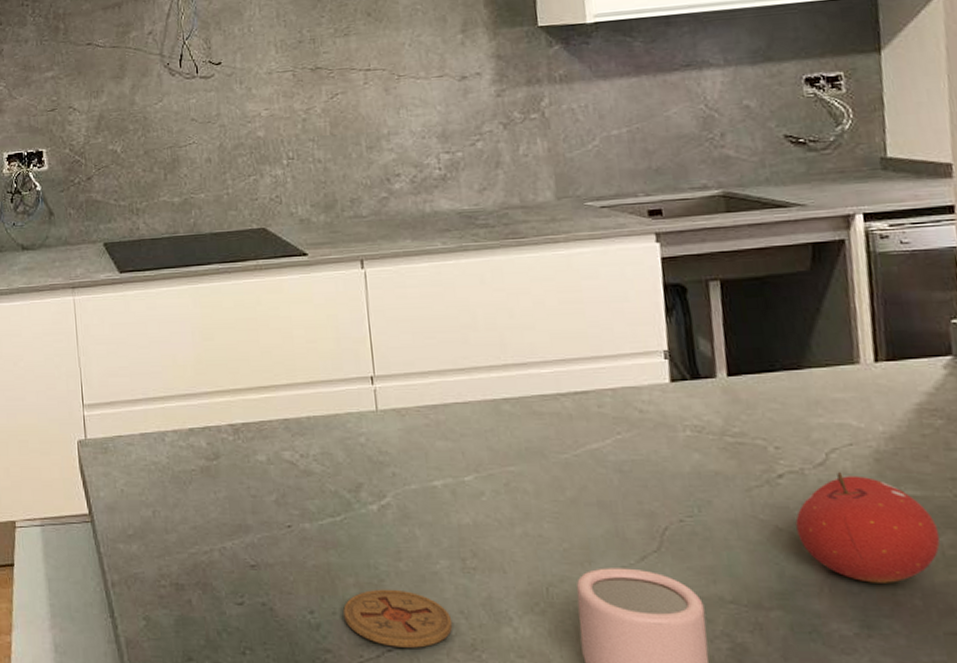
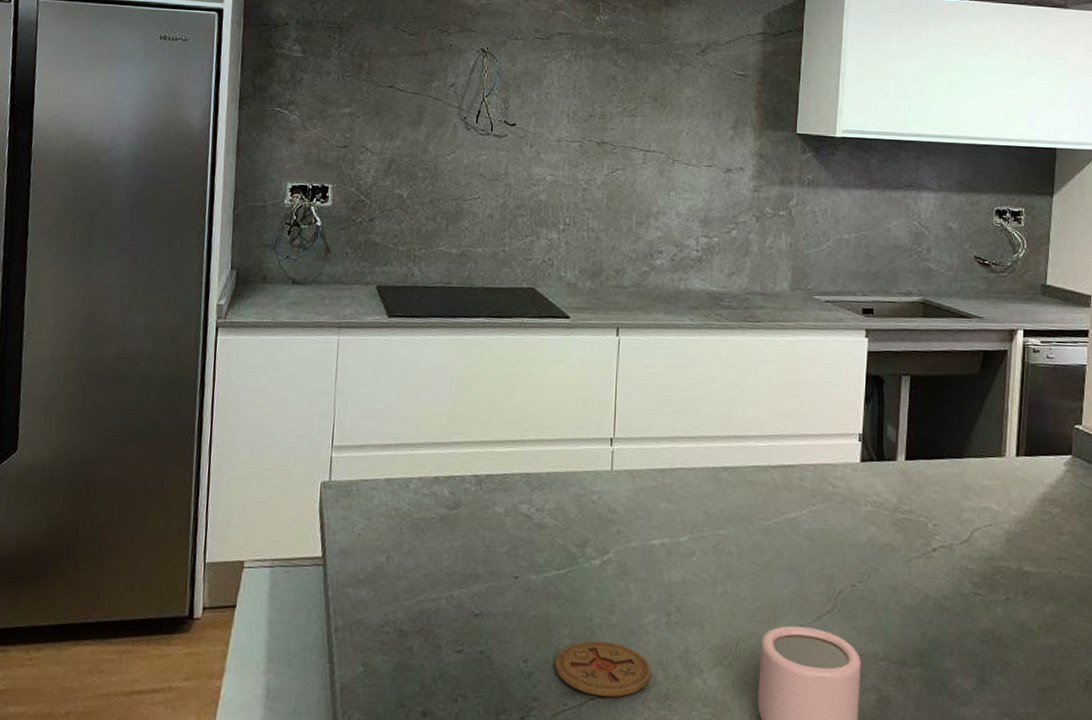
fruit: present [795,472,941,583] -> none [941,549,1045,645]

